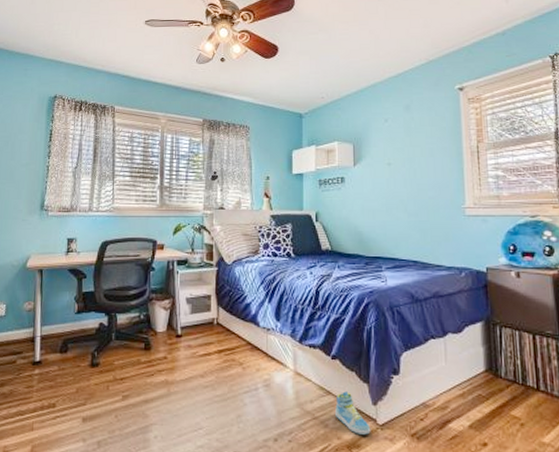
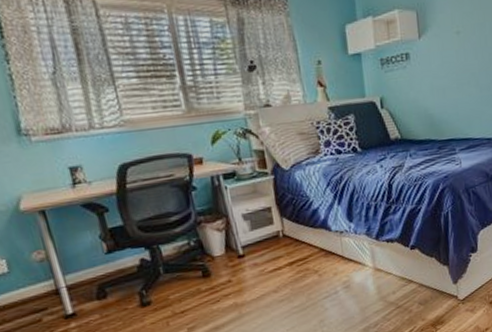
sneaker: present [335,391,371,435] -> none [418,277,453,313]

